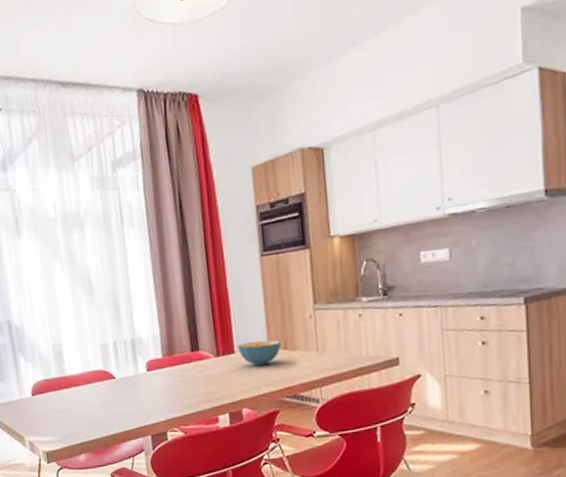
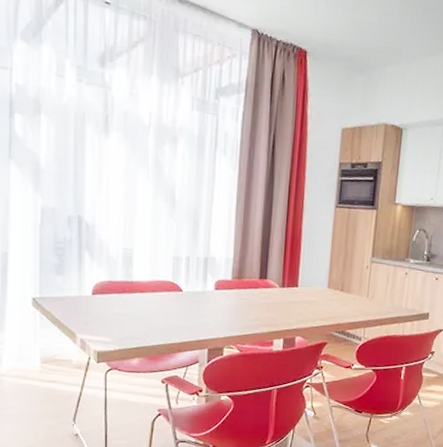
cereal bowl: present [237,340,281,366] -> none [301,279,338,302]

